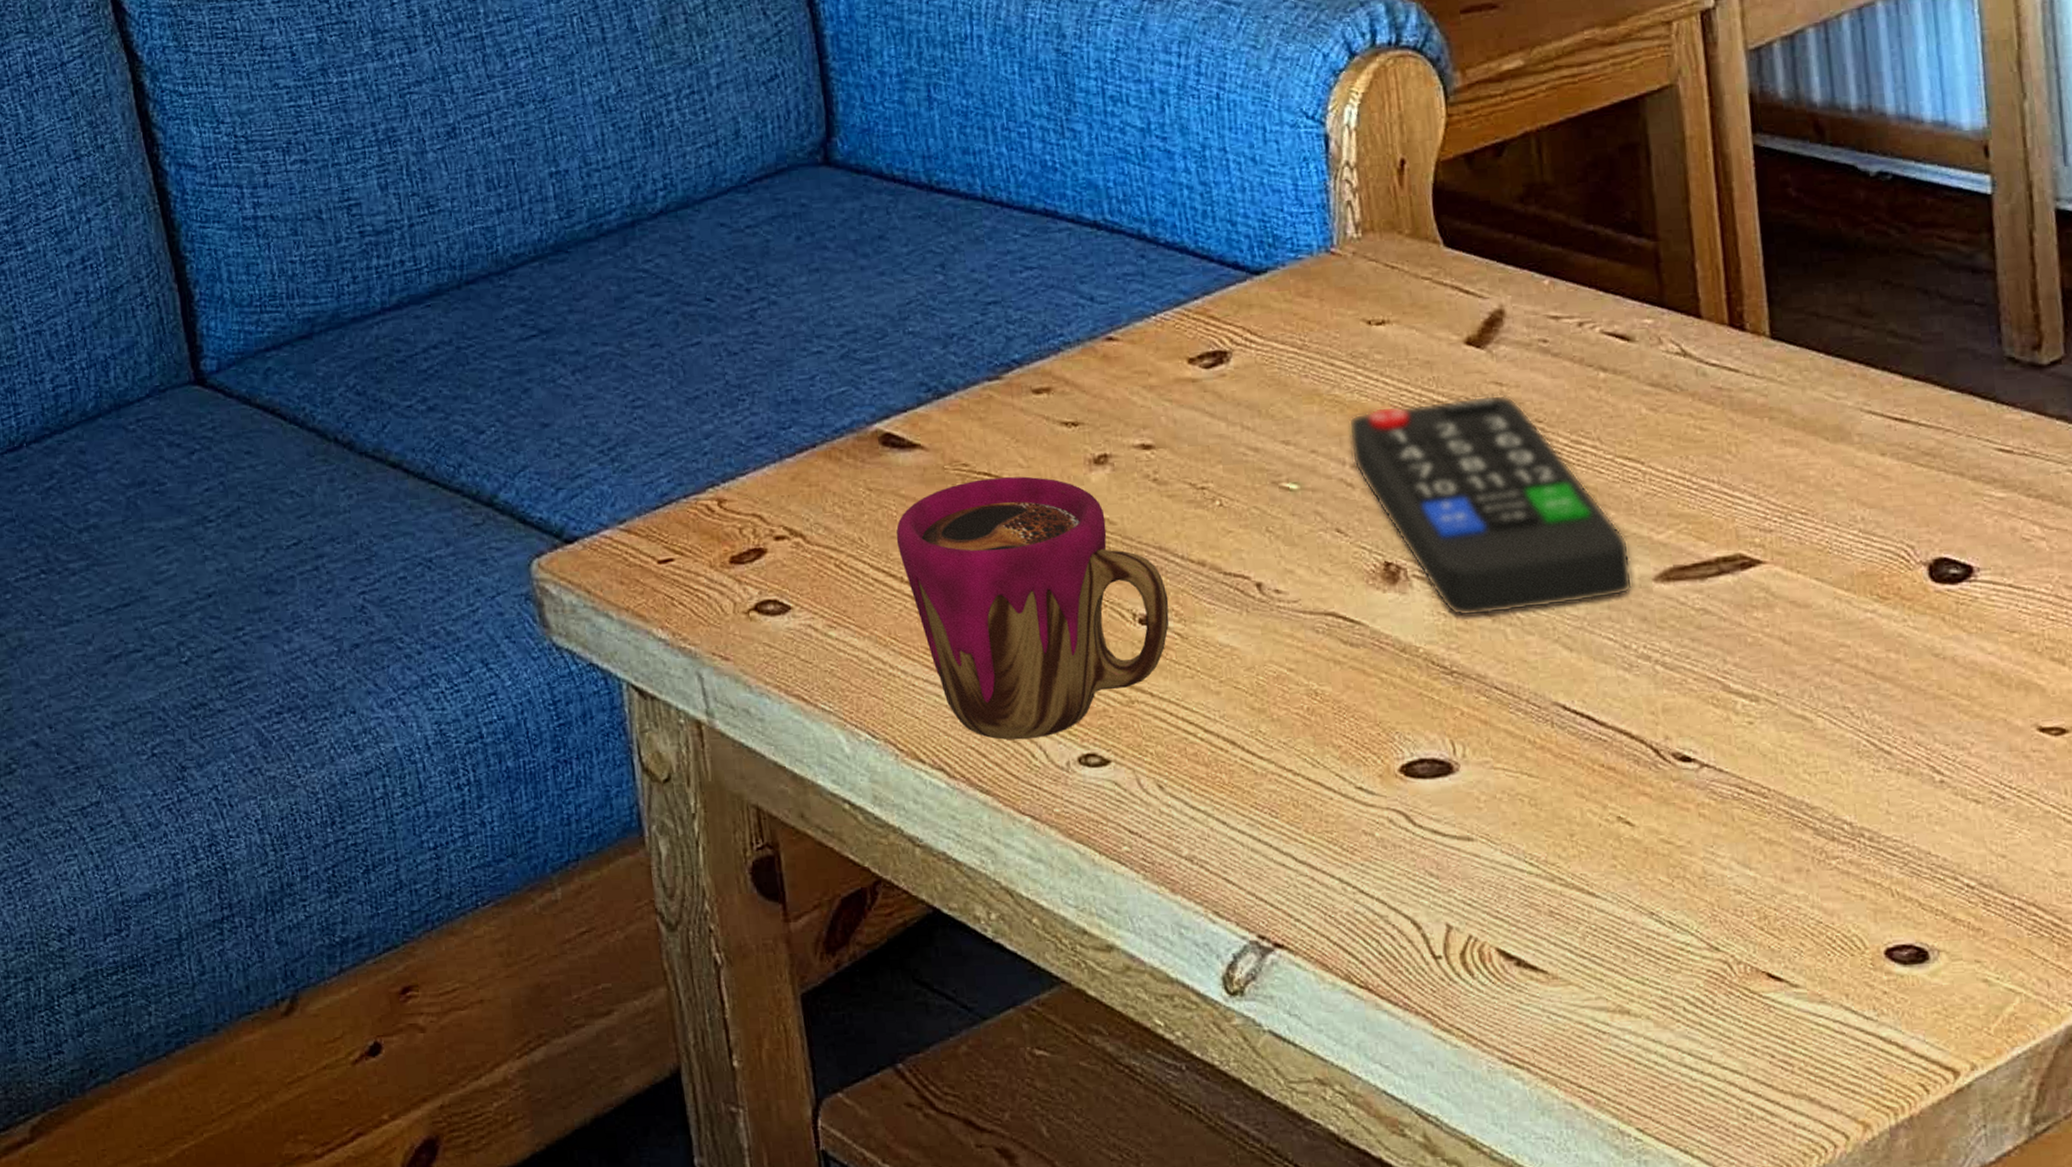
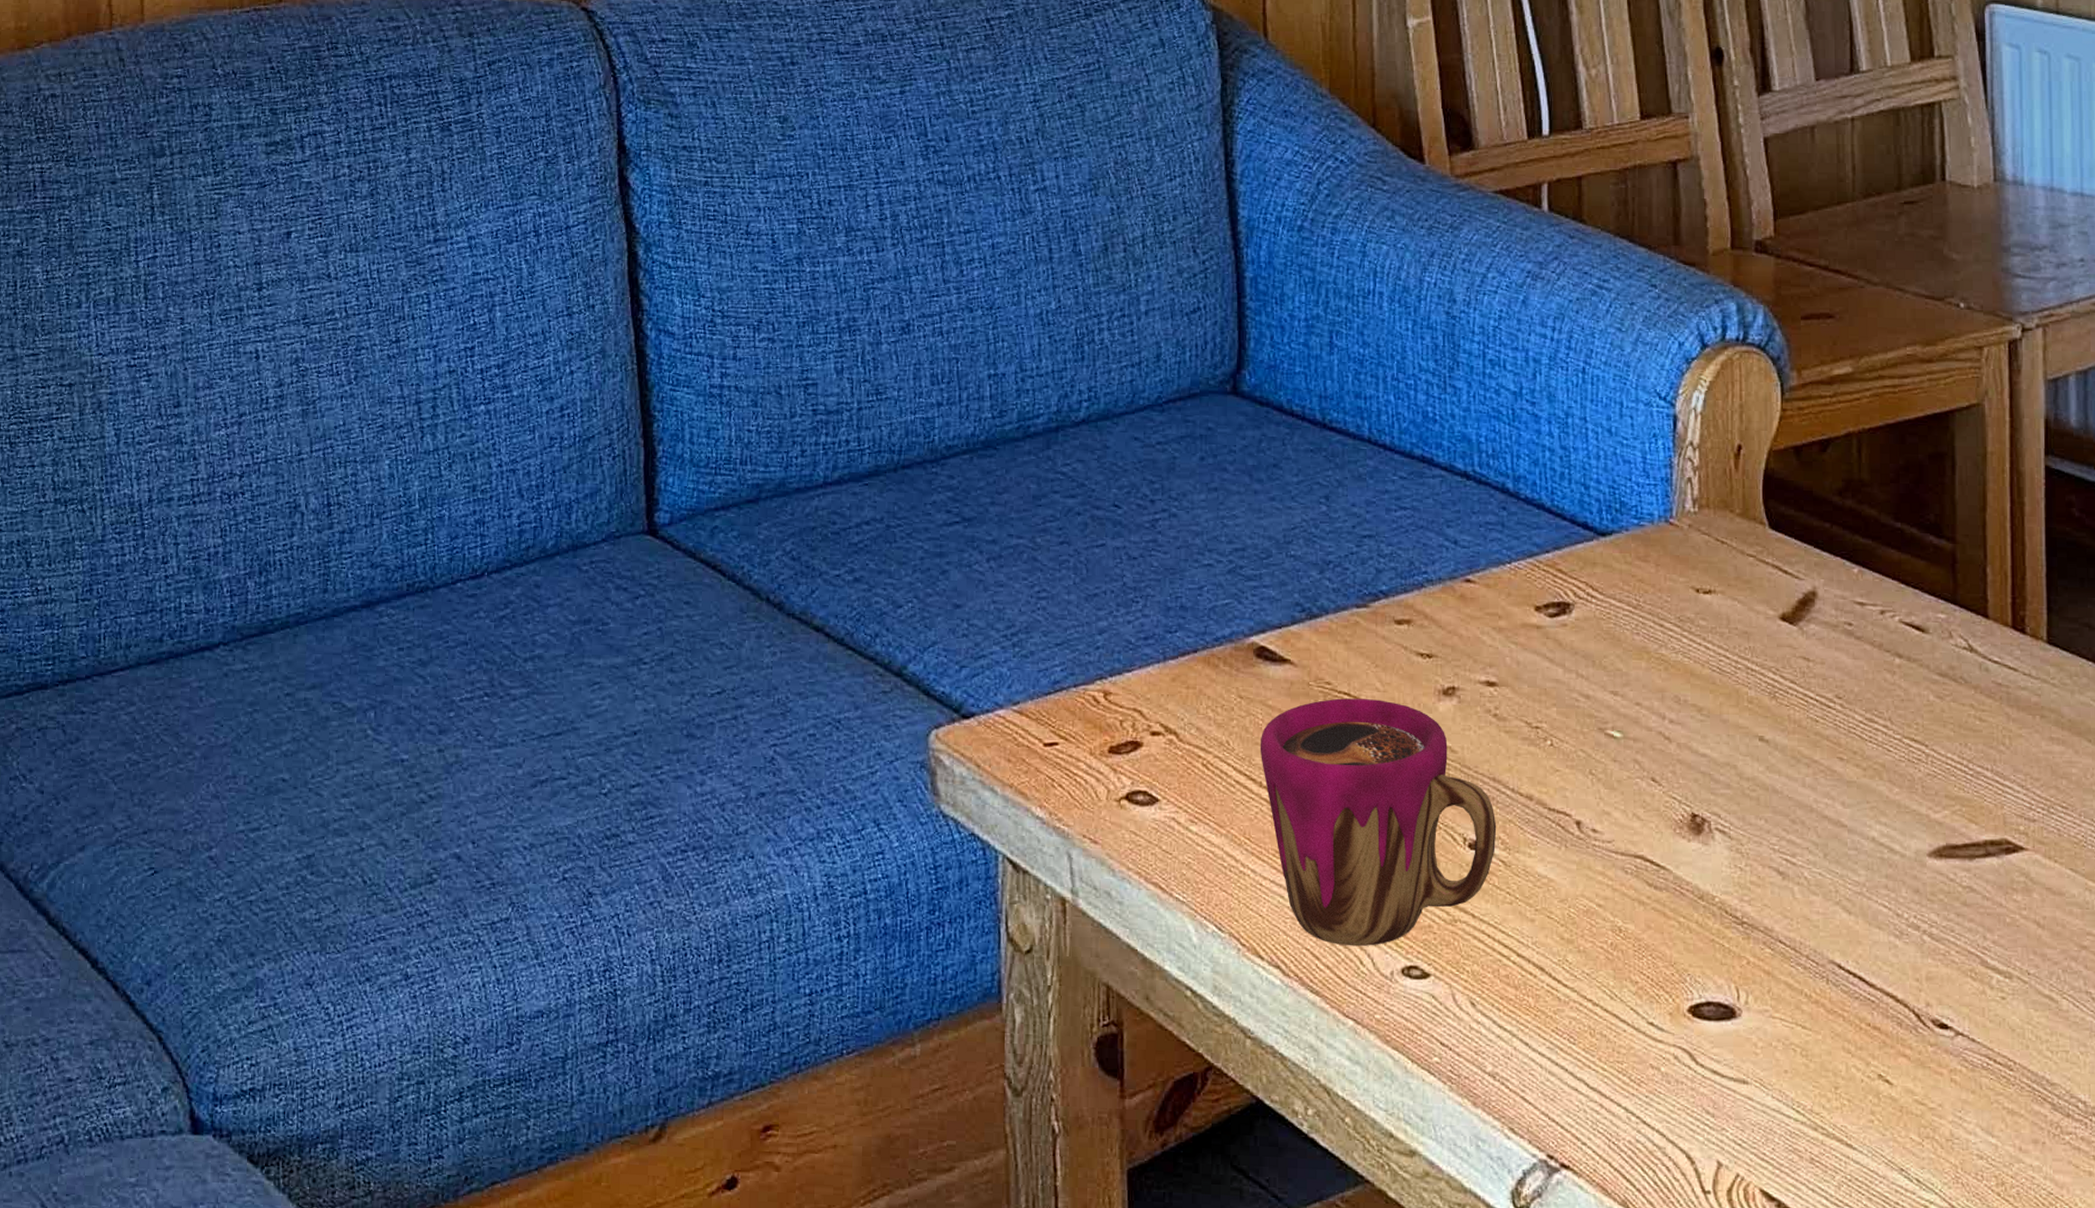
remote control: present [1348,394,1633,617] -> none [1671,668,1909,873]

